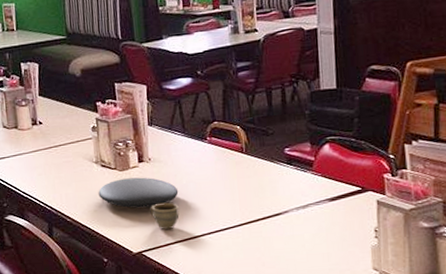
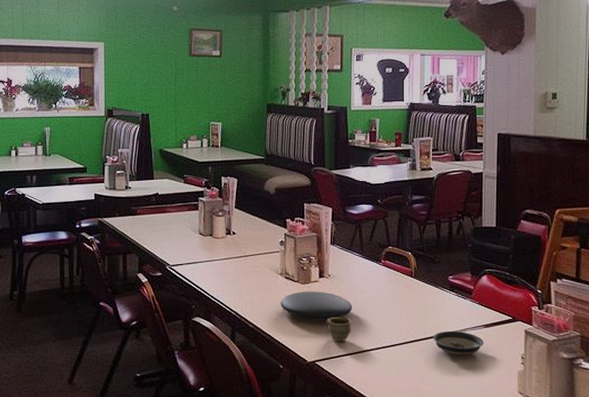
saucer: none [271,207,330,234] -> present [433,330,484,356]

